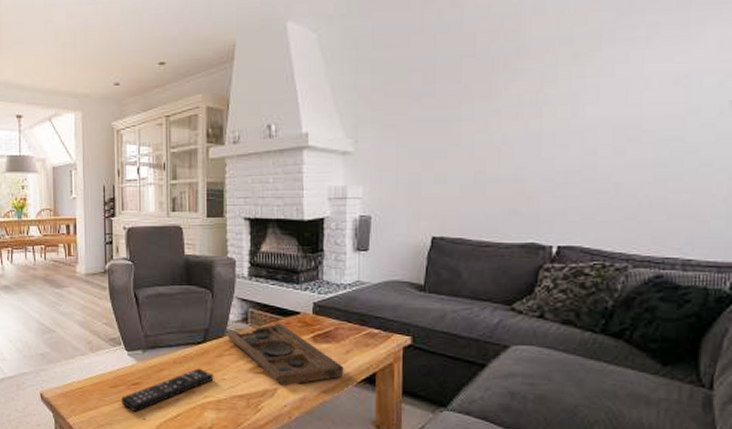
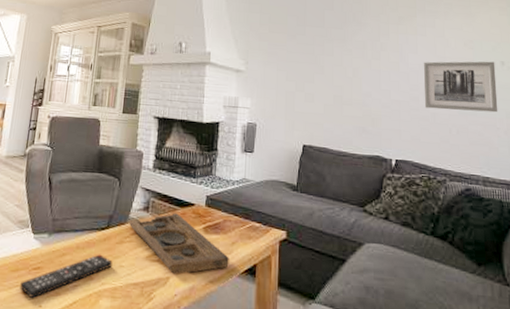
wall art: none [604,102,721,177] -> present [423,61,498,113]

